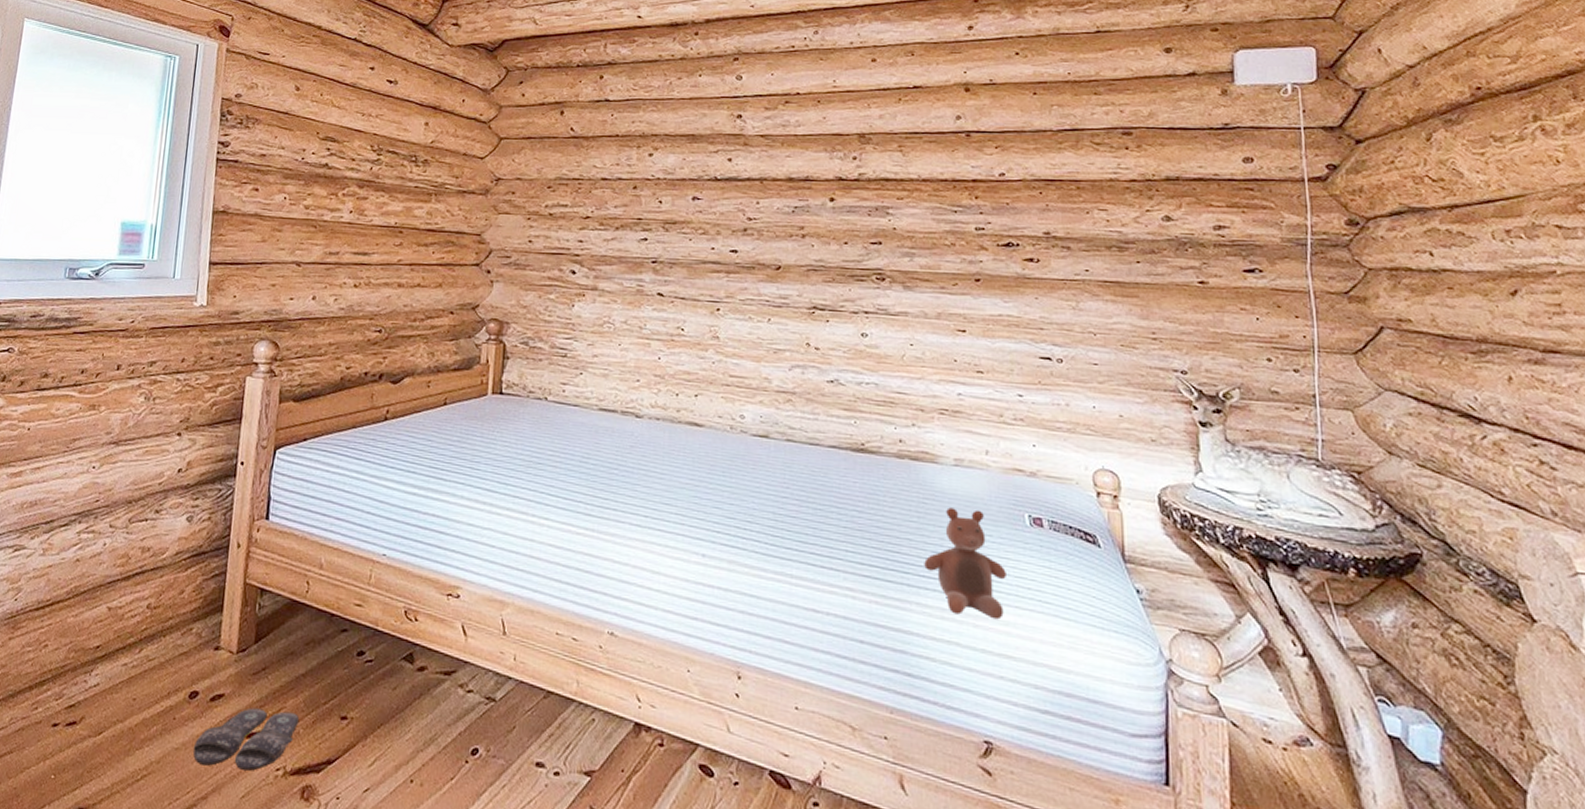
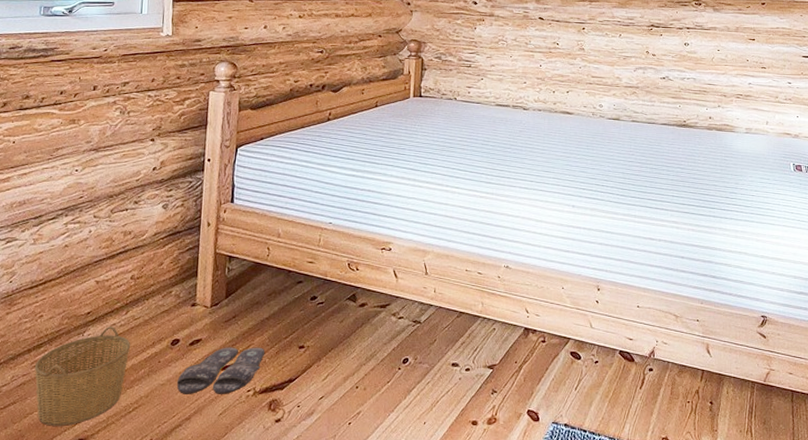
basket: none [34,666,143,789] -> present [34,327,131,426]
stuffed bear: present [924,507,1006,620] -> none [725,162,778,235]

